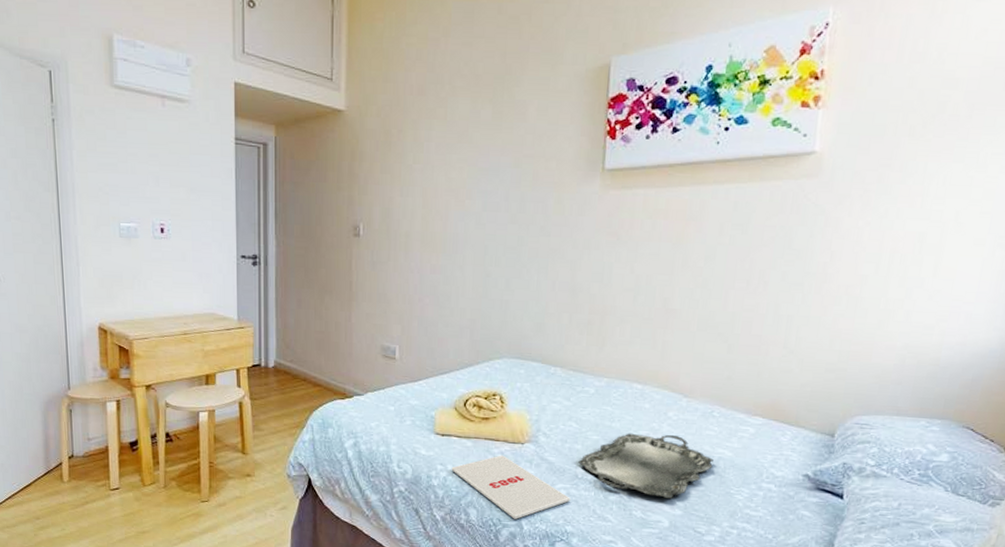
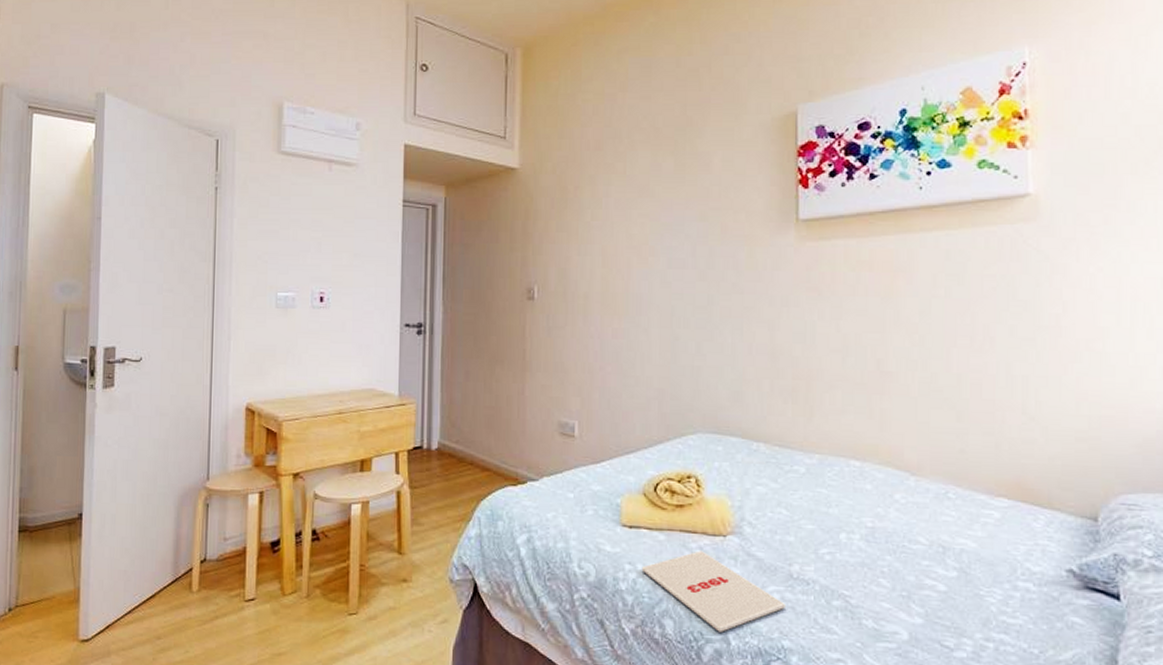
serving tray: present [578,433,713,498] -> none [792,520,955,603]

